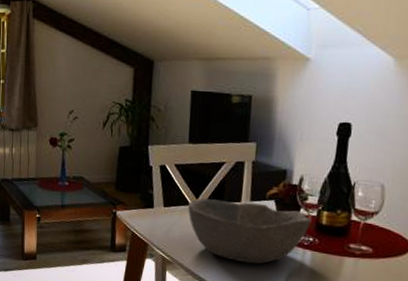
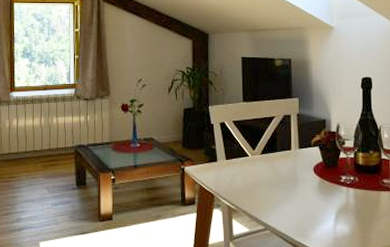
bowl: present [188,198,312,264] -> none [247,150,350,205]

